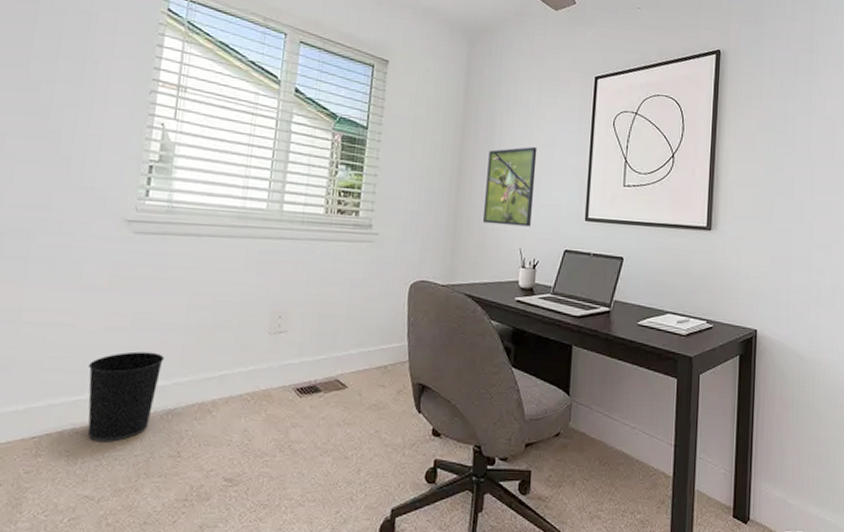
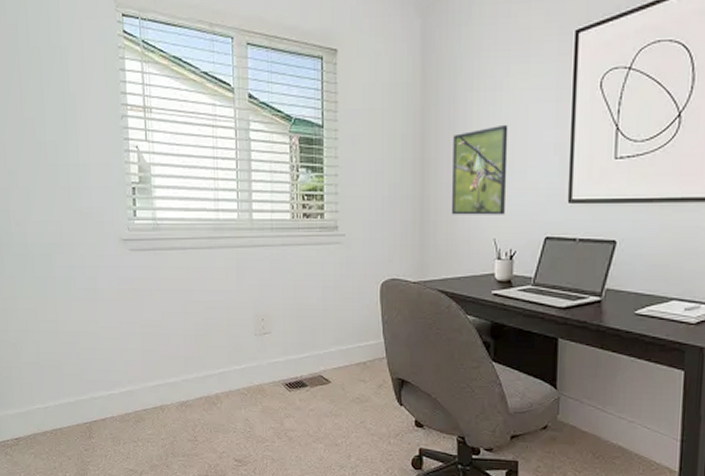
wastebasket: present [87,351,164,442] -> none [114,353,171,428]

